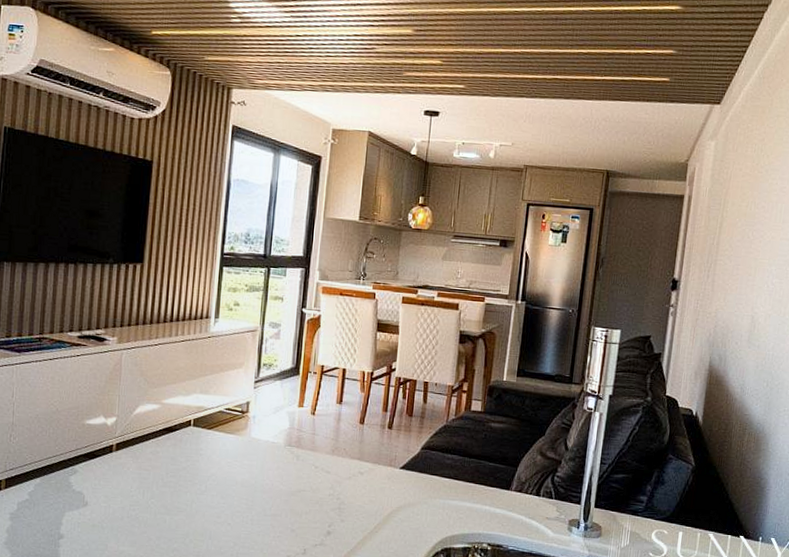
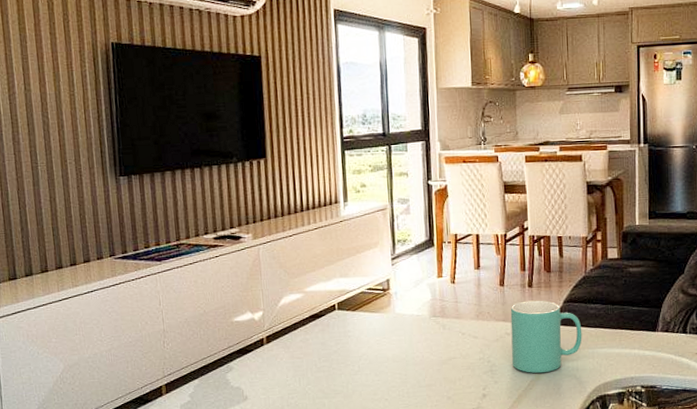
mug: none [362,442,436,518] -> present [510,300,582,374]

